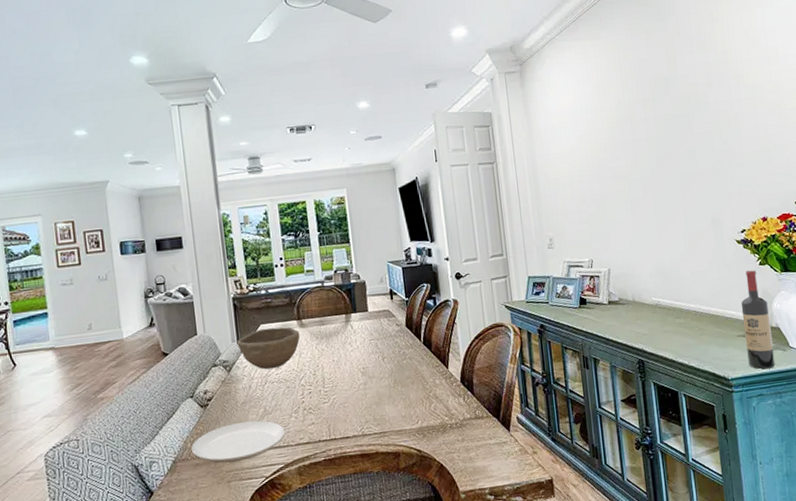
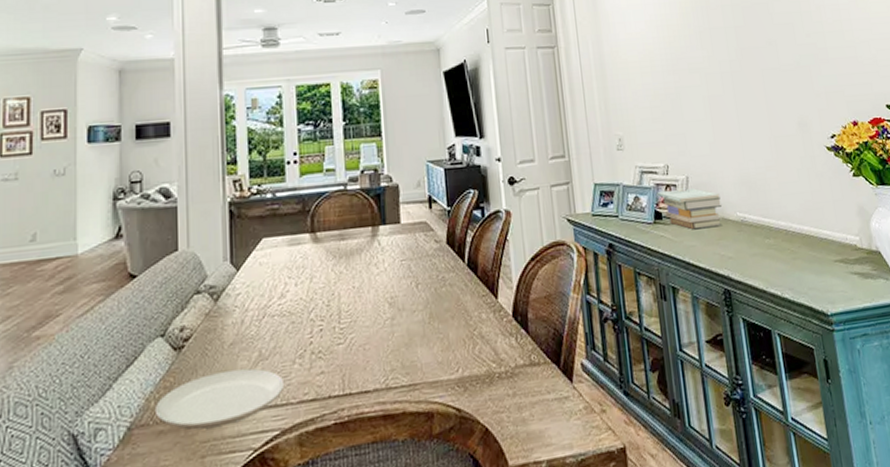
bowl: present [237,327,300,370] -> none [230,241,313,298]
books: none [582,278,639,312] -> present [656,188,721,230]
wine bottle: present [741,270,776,370] -> none [835,182,879,303]

